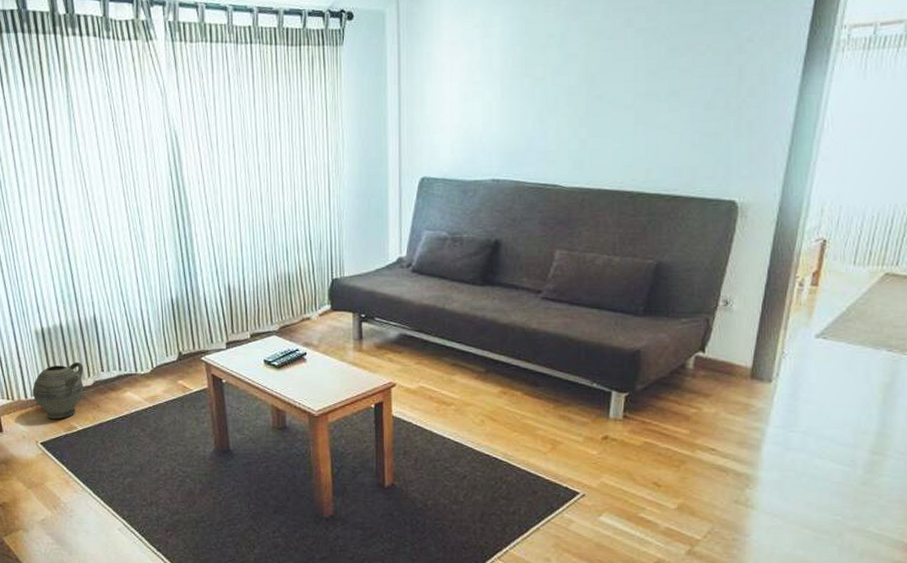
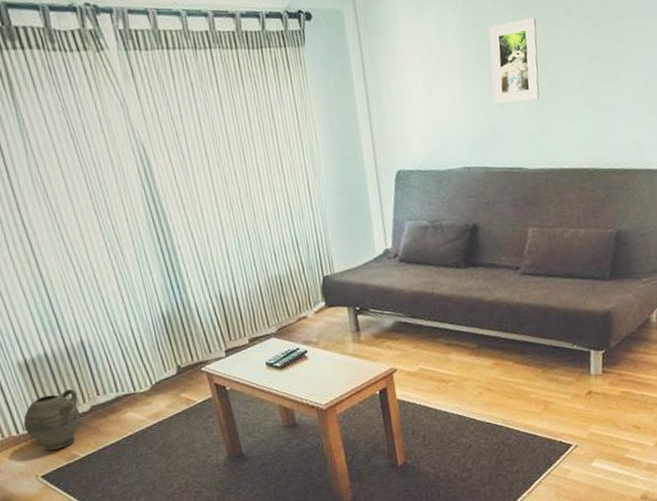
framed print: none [533,27,590,116] -> present [489,18,540,104]

